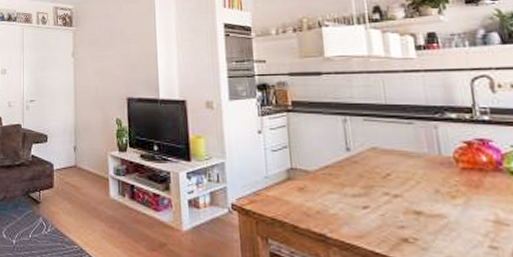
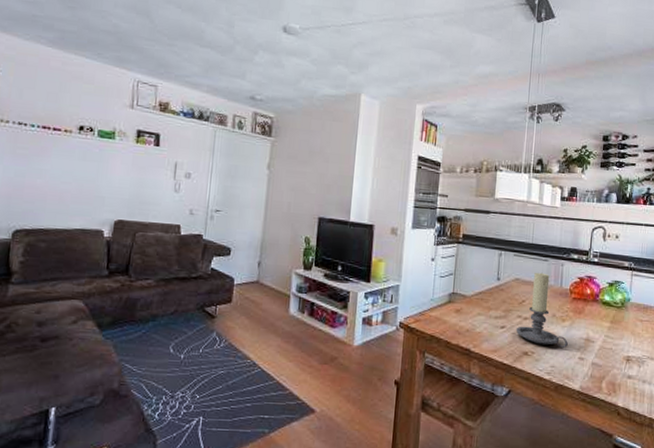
candle holder: none [384,138,468,233] -> present [516,272,568,348]

